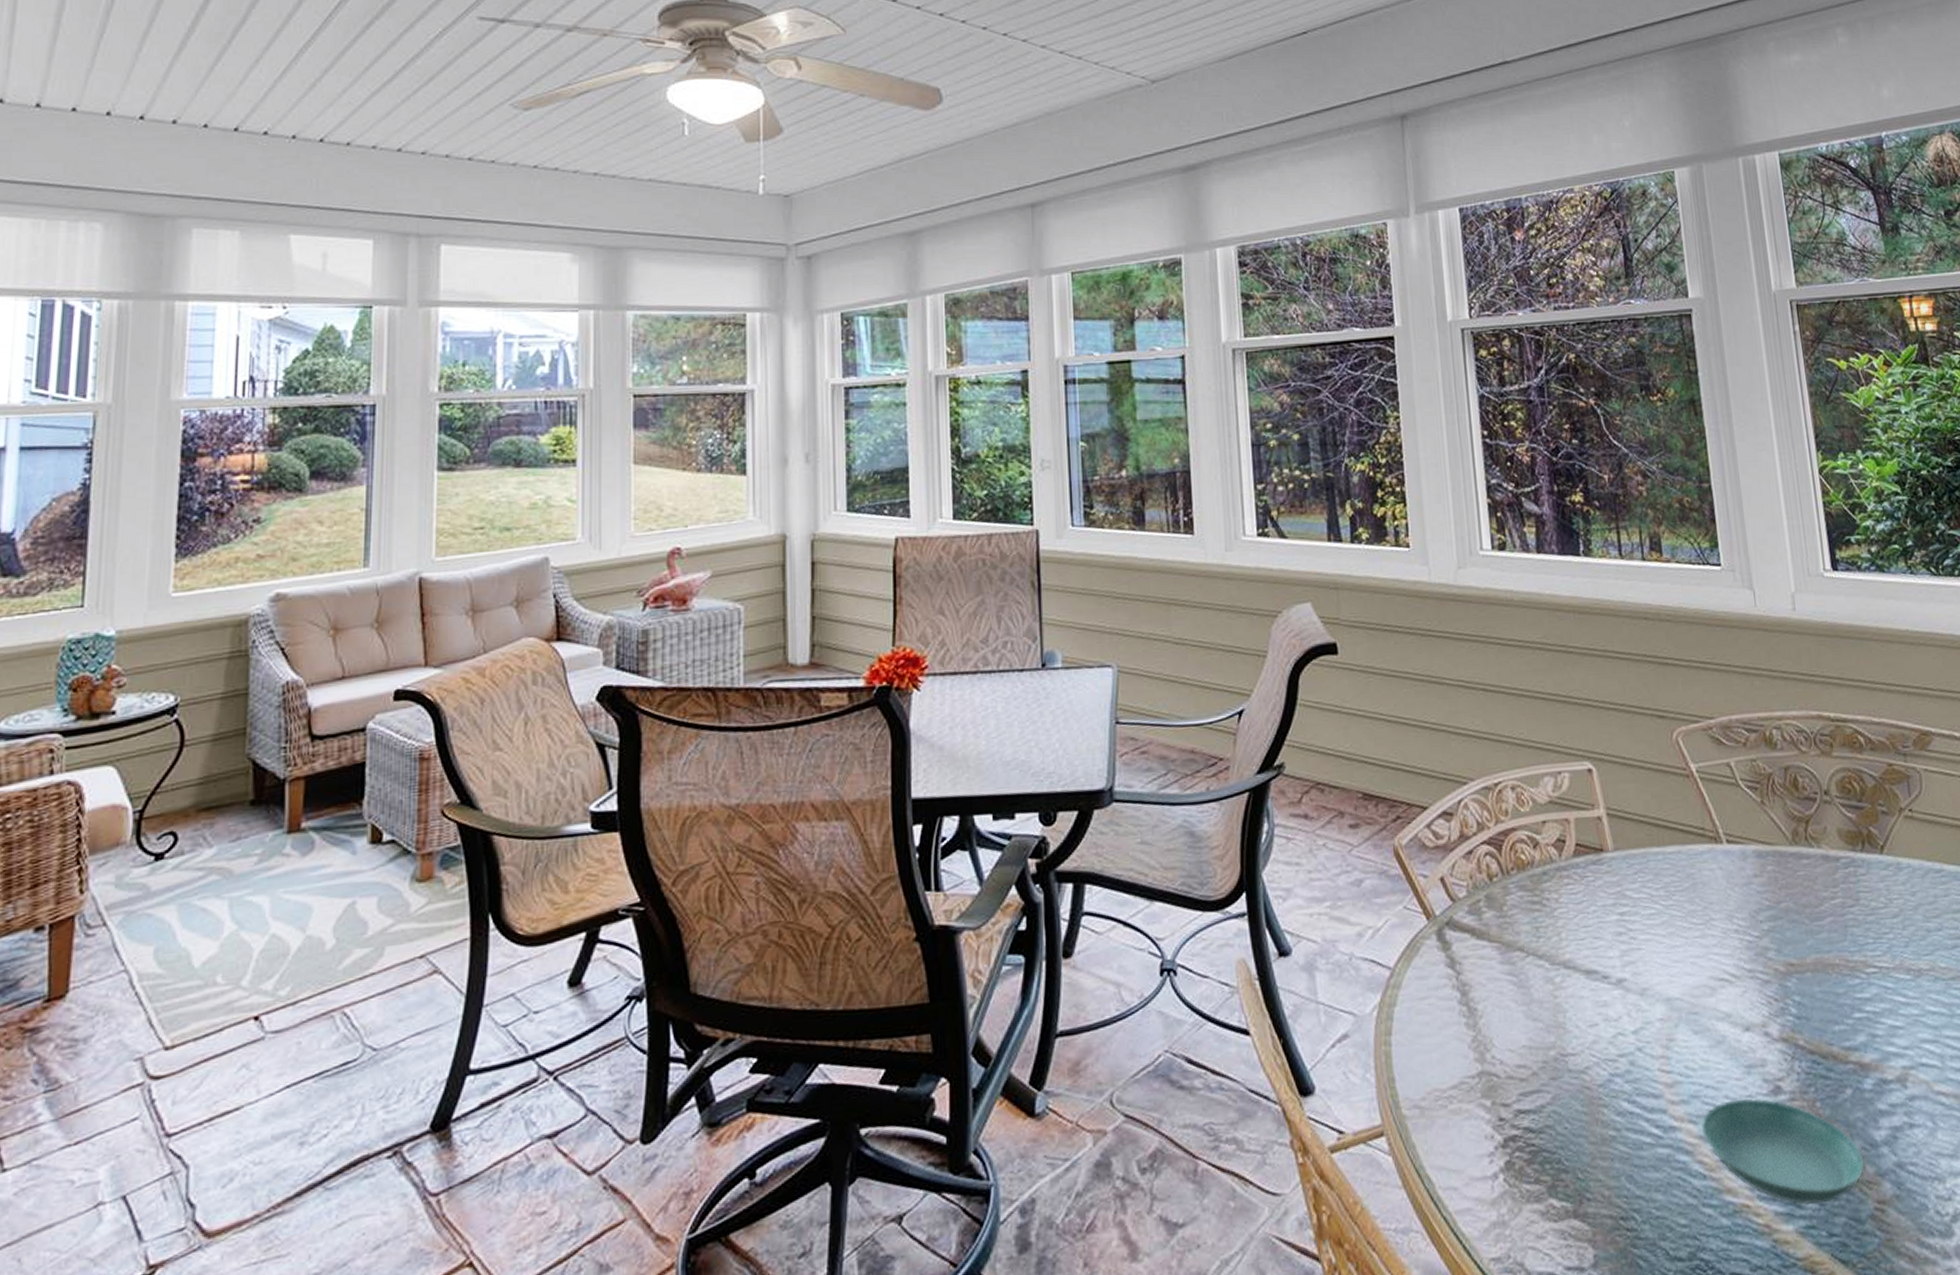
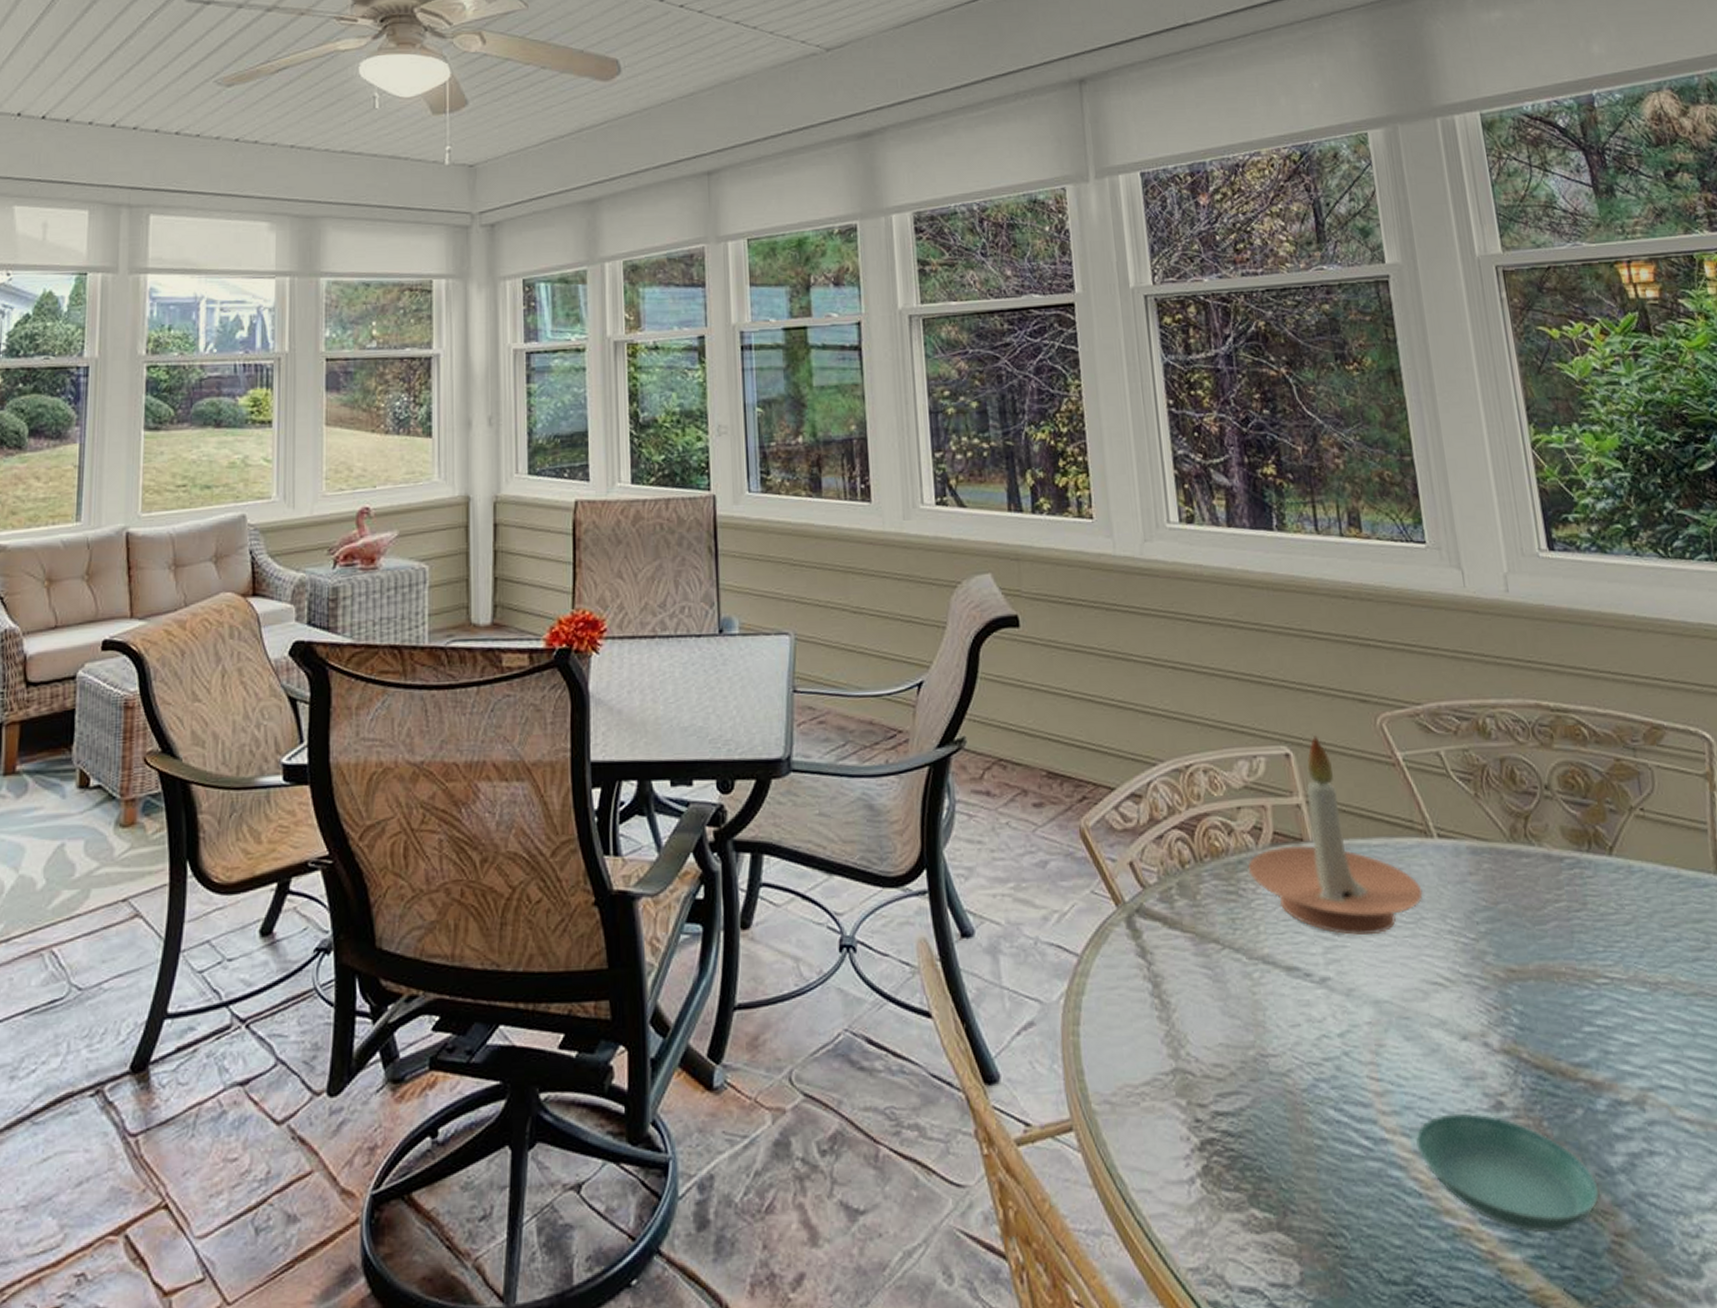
candle holder: none [1551,751,1712,938] -> present [1248,735,1423,935]

